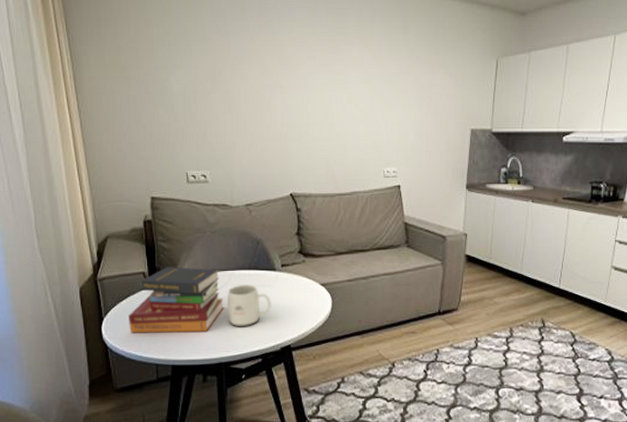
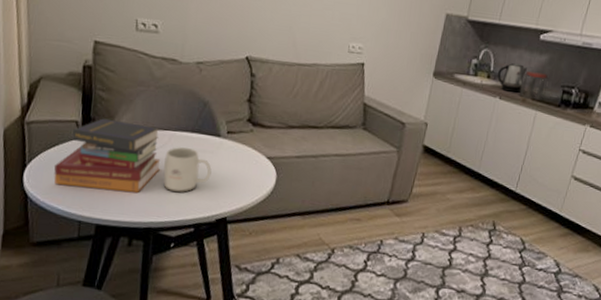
kettle: none [526,167,554,194] -> present [497,63,527,93]
jar: none [550,172,576,199] -> present [519,71,549,101]

